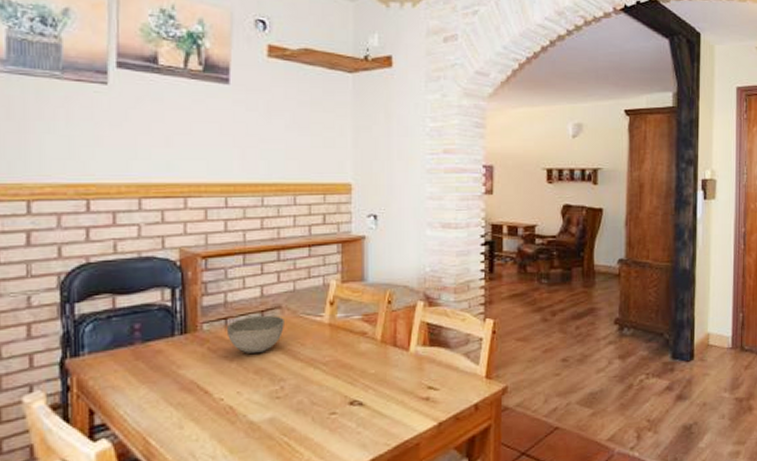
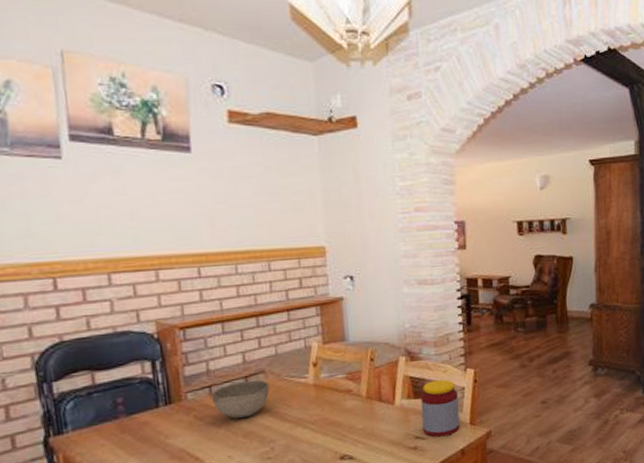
jar: none [436,328,475,390] -> present [420,379,460,438]

